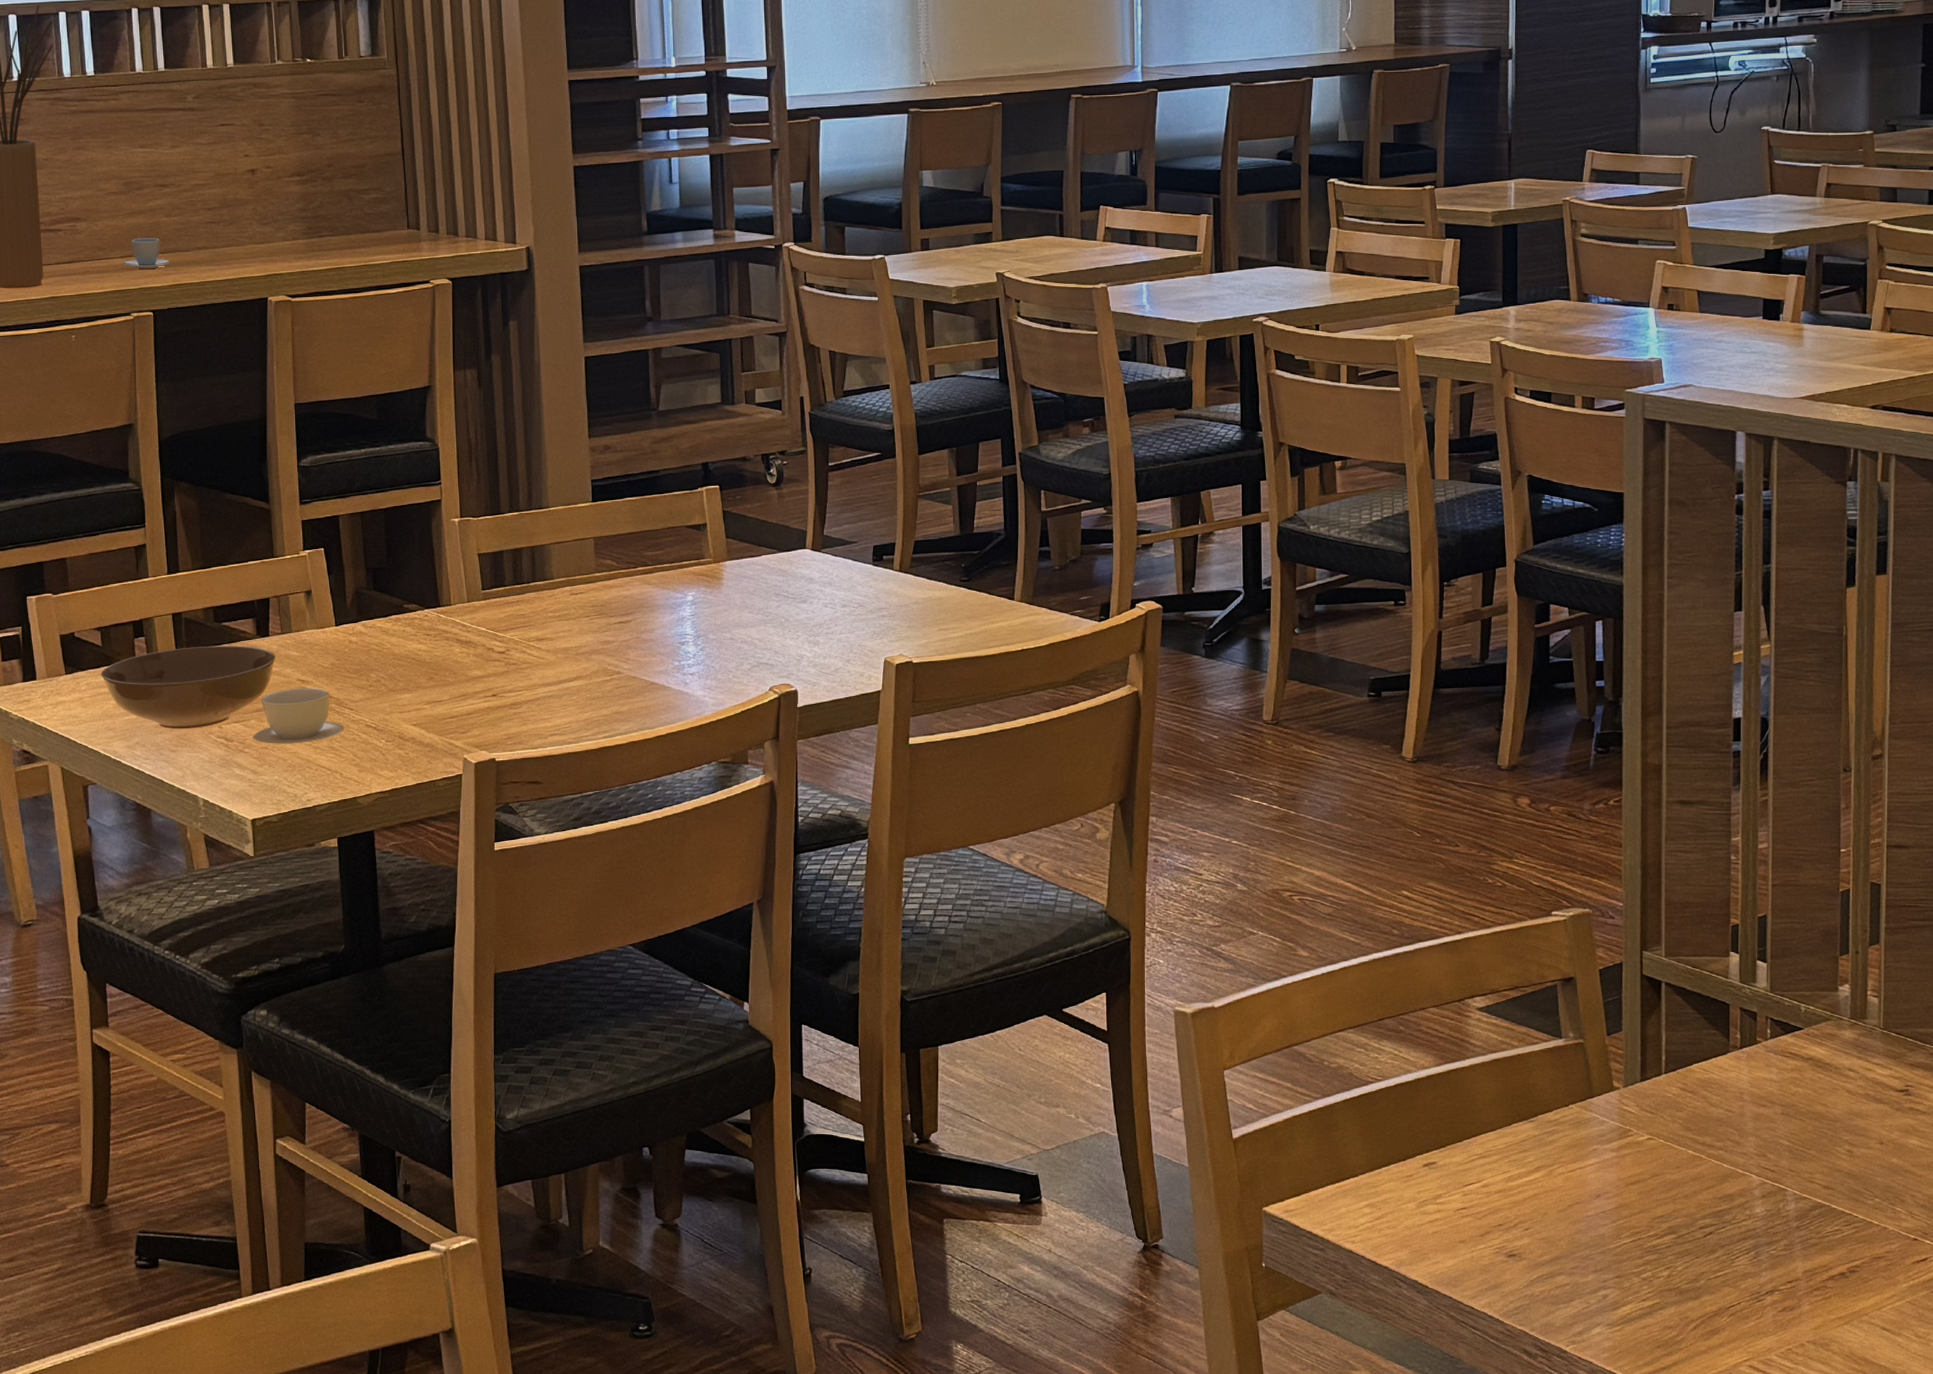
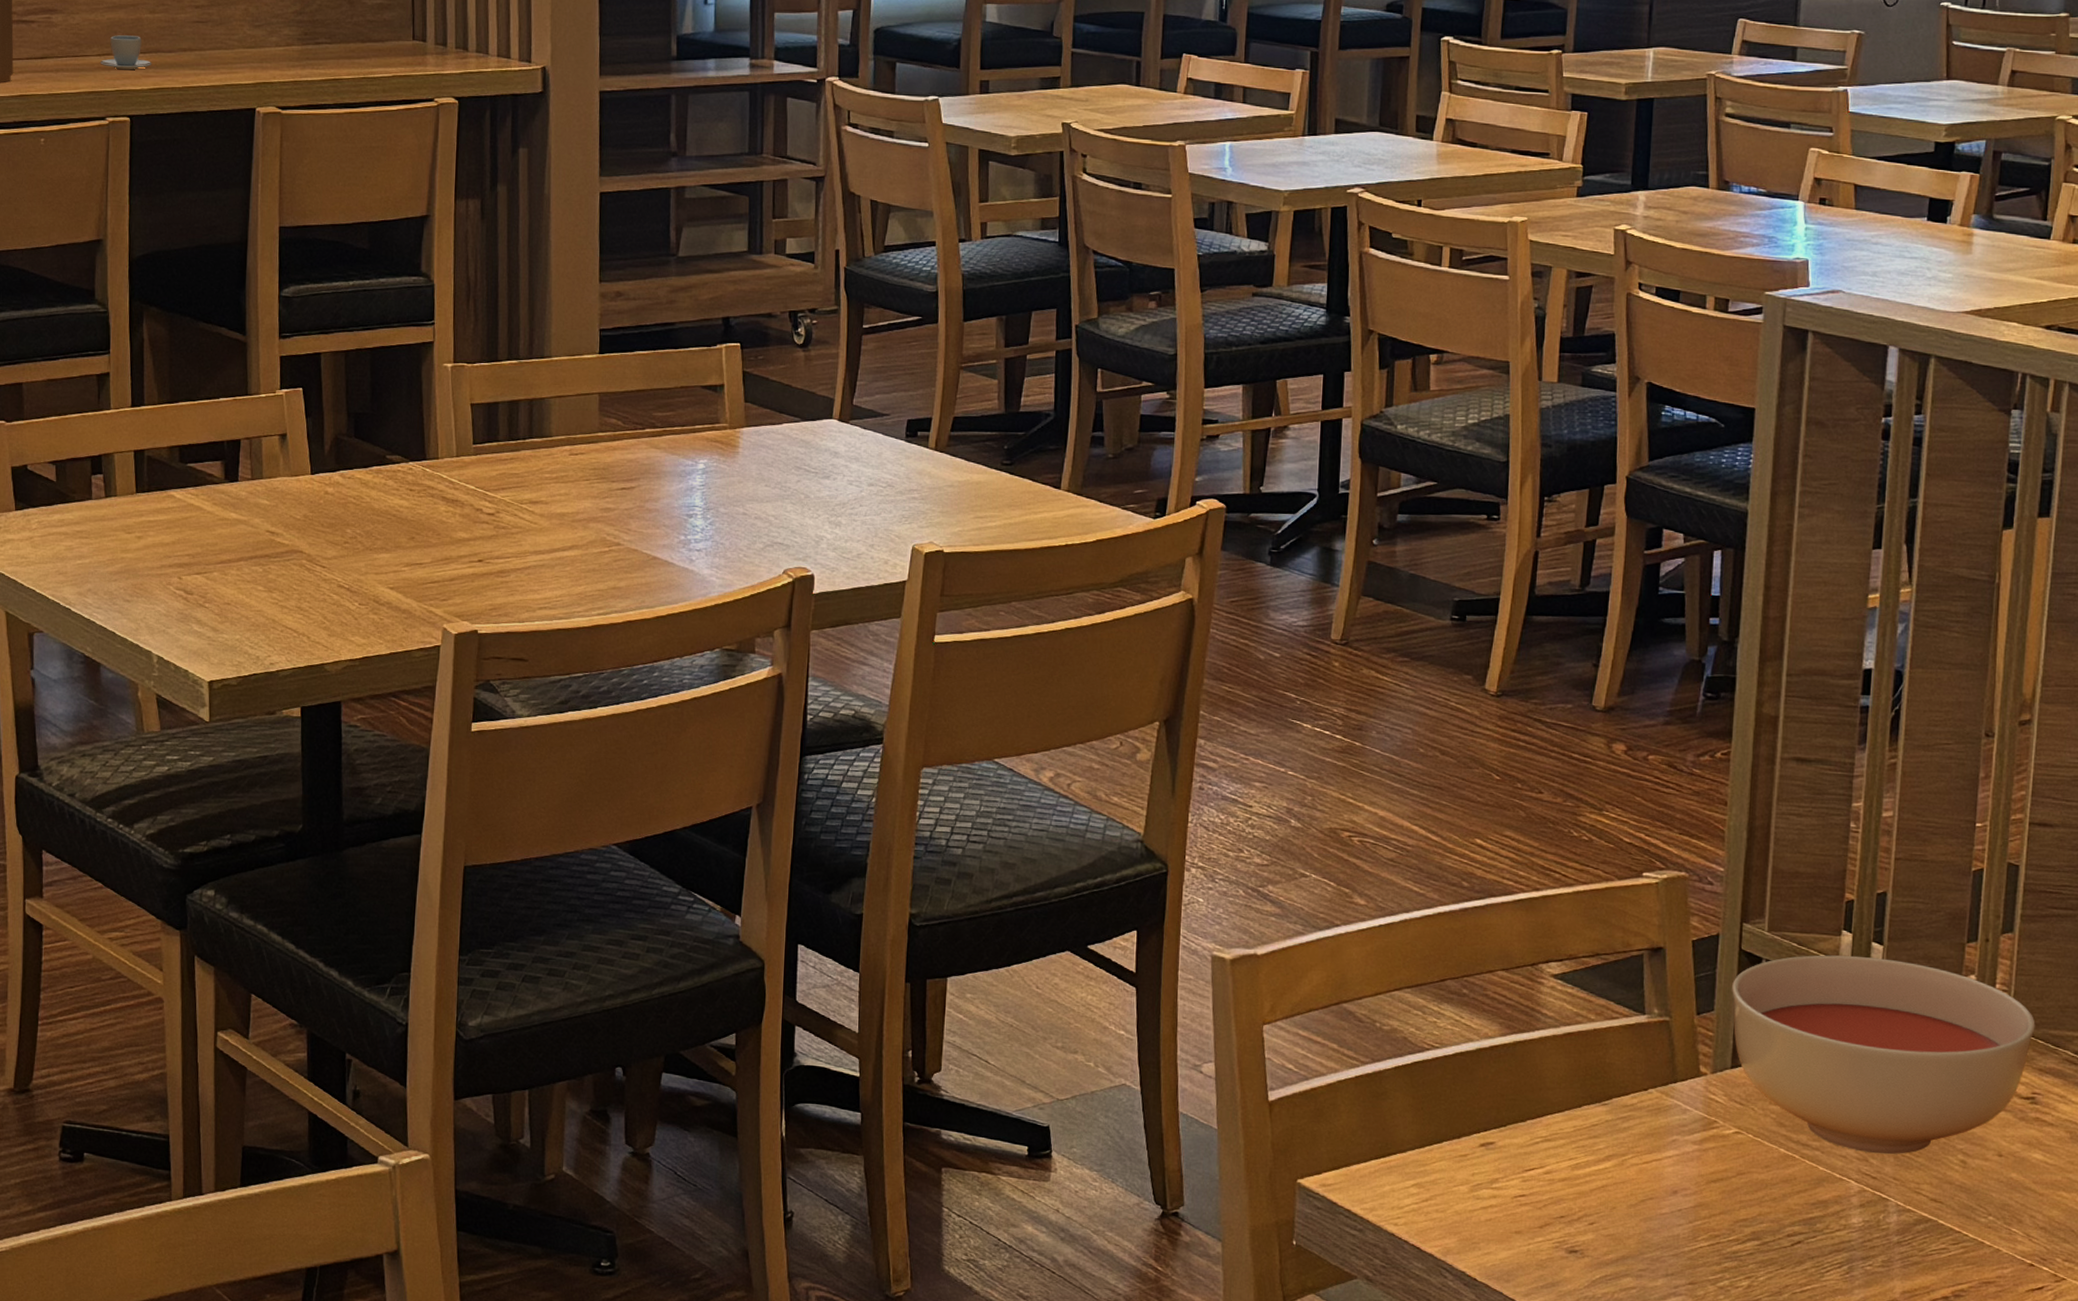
bowl: present [101,645,275,728] -> none [54,488,244,578]
teacup: present [253,688,345,744] -> none [215,540,315,602]
bowl: none [1637,973,1904,1149] -> present [1732,955,2036,1155]

